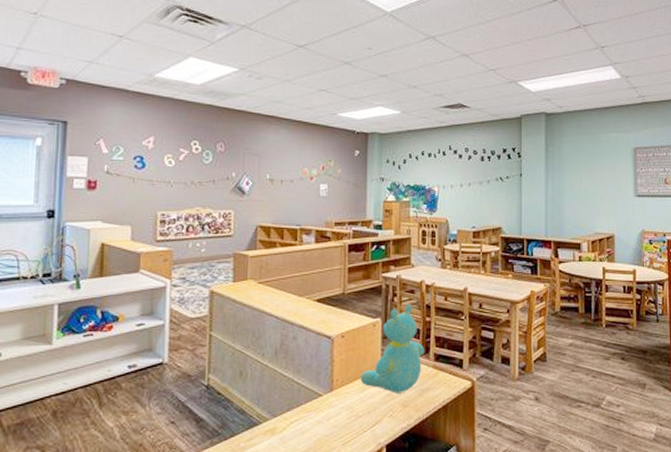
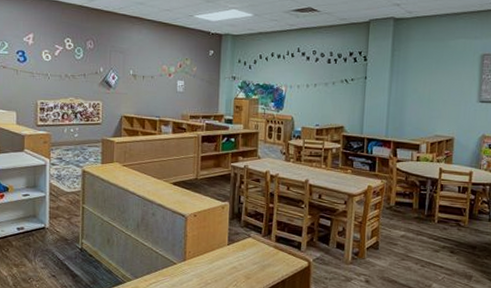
teddy bear: present [360,303,425,393] -> none [209,190,267,267]

